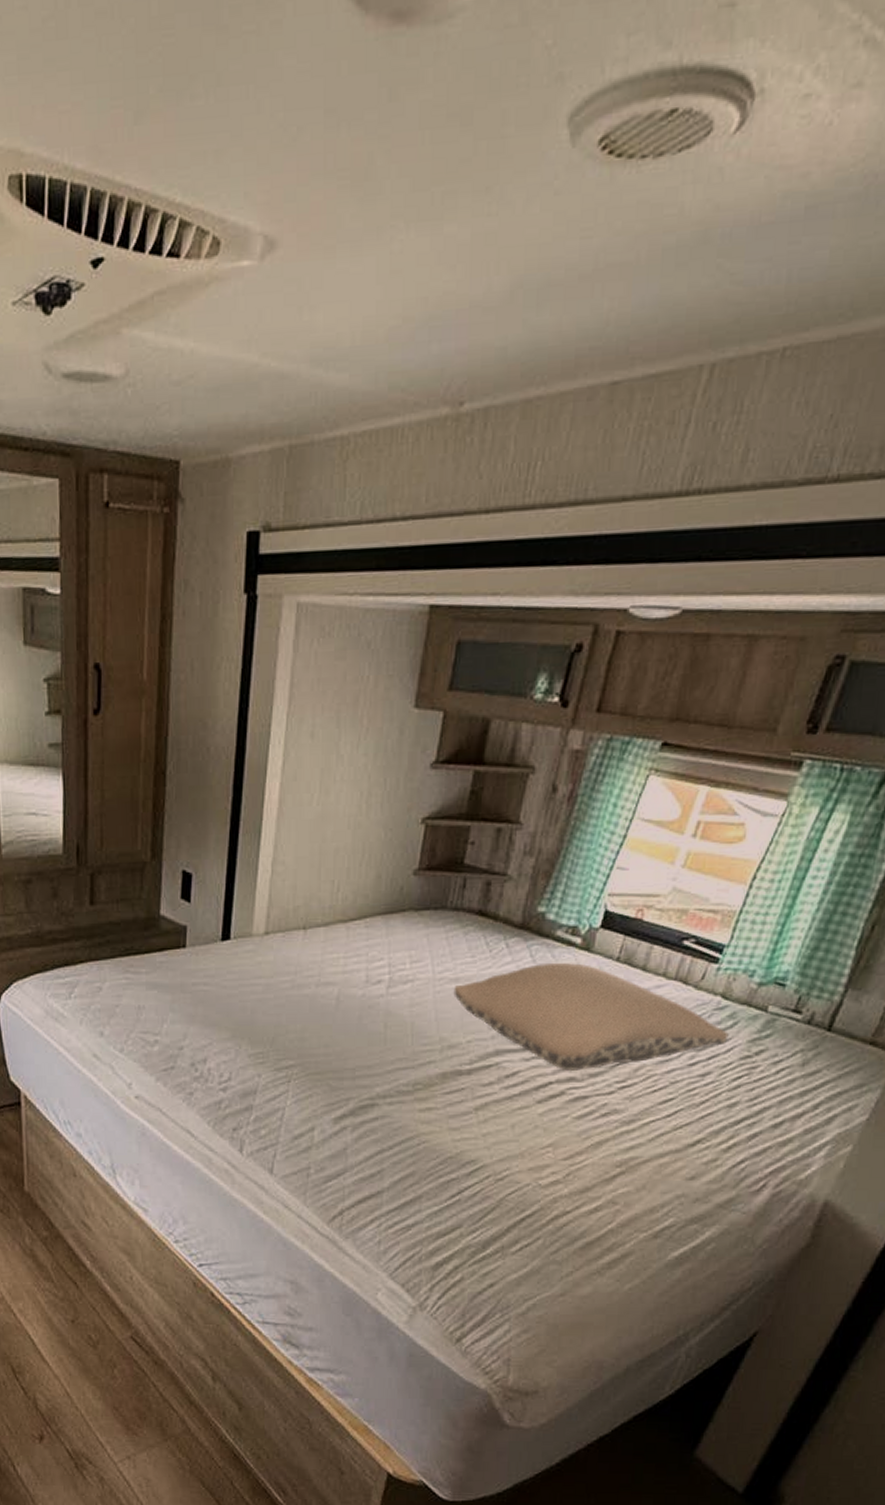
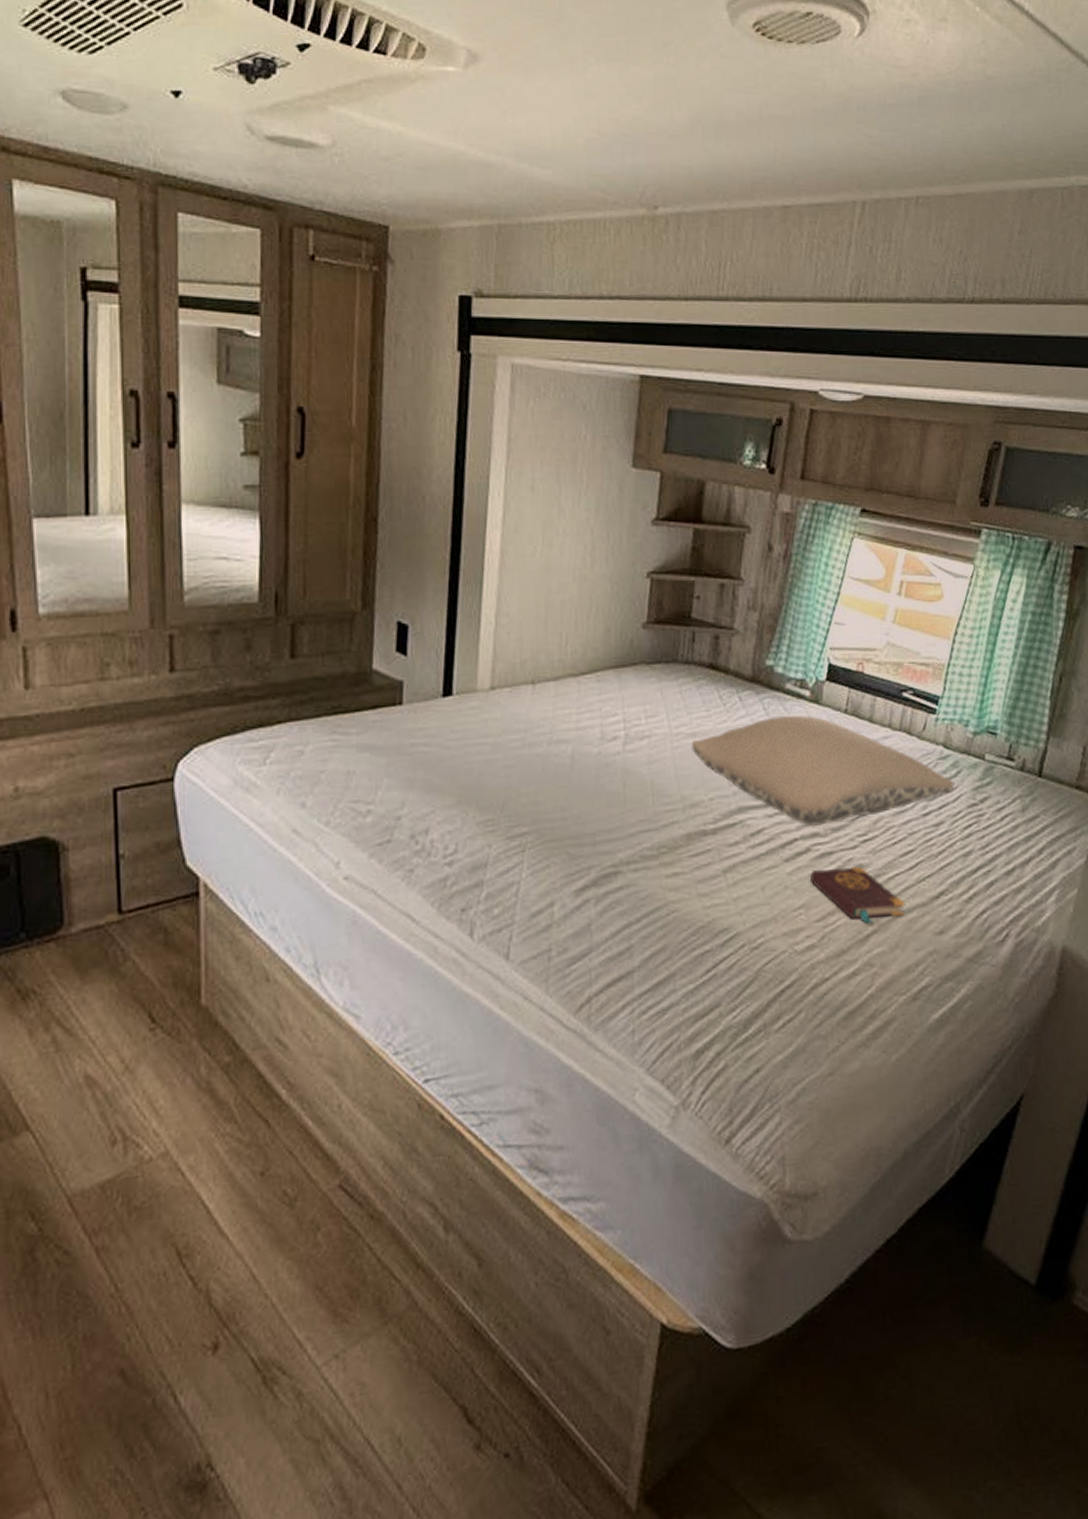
book: none [562,1111,658,1164] -> present [810,866,906,923]

